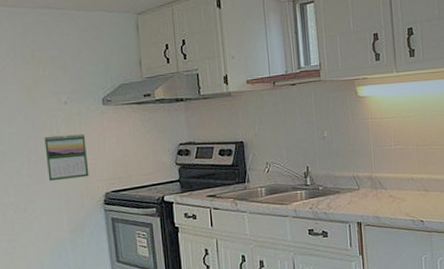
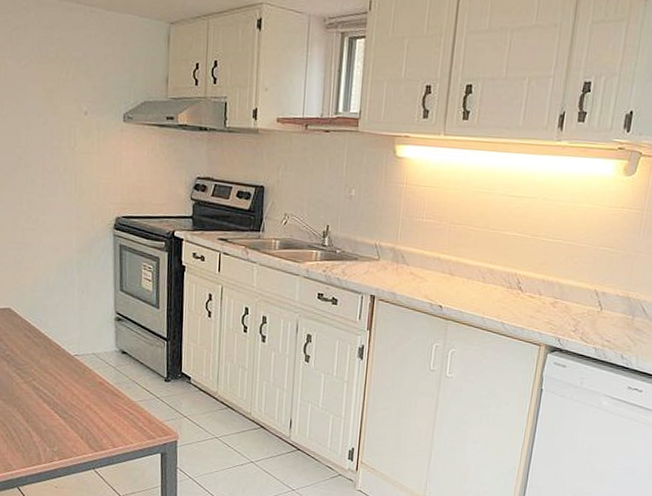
calendar: present [44,133,89,181] -> none [61,146,103,197]

